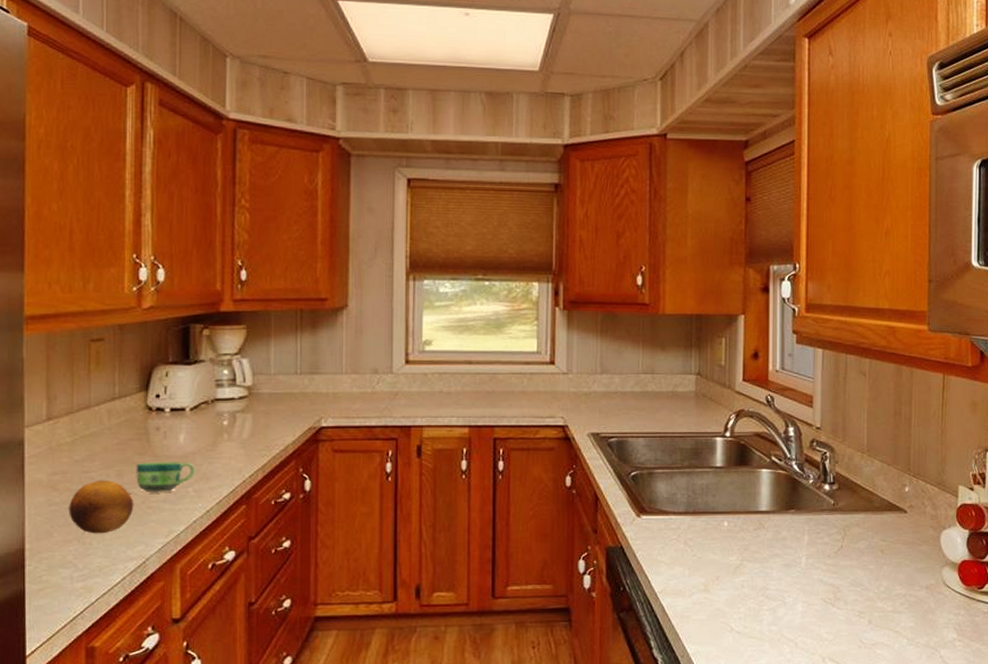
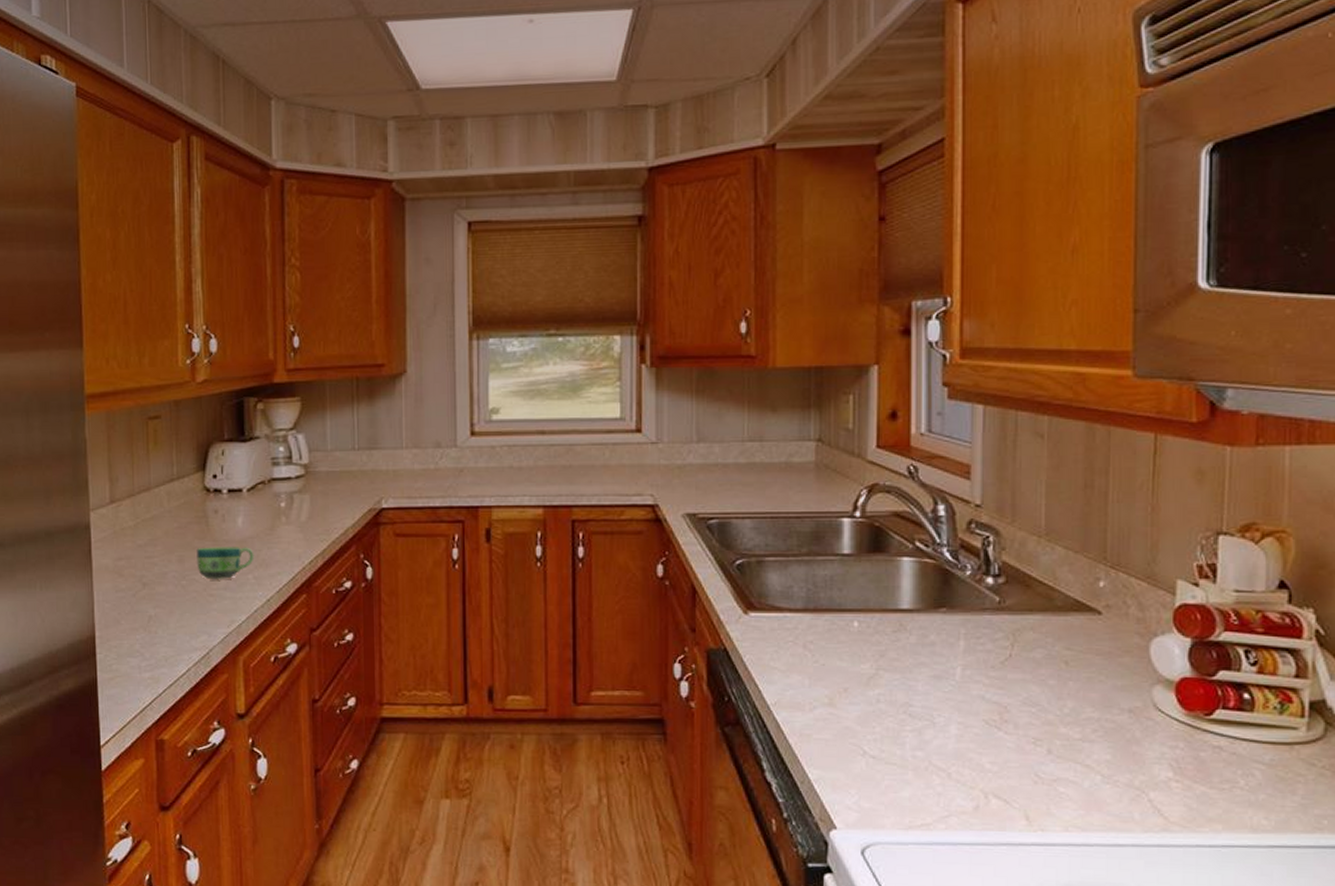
fruit: present [69,480,134,534] -> none [134,565,196,622]

